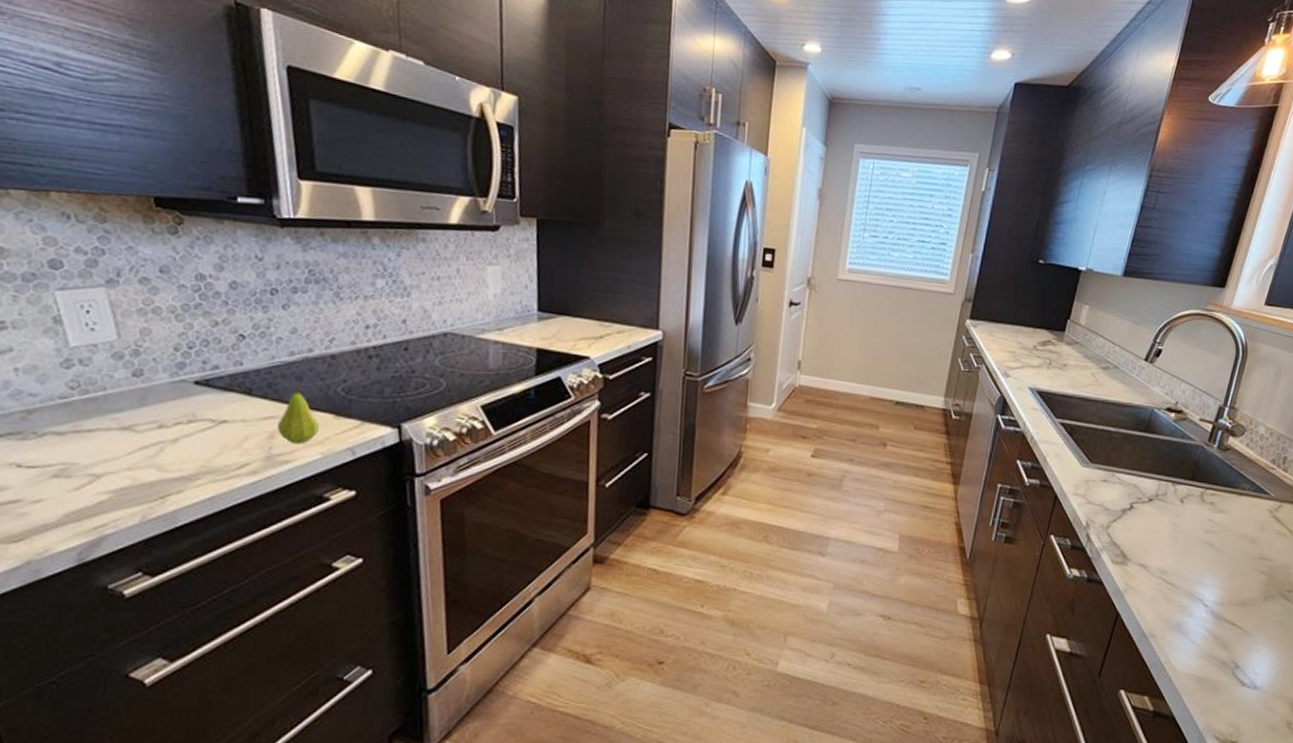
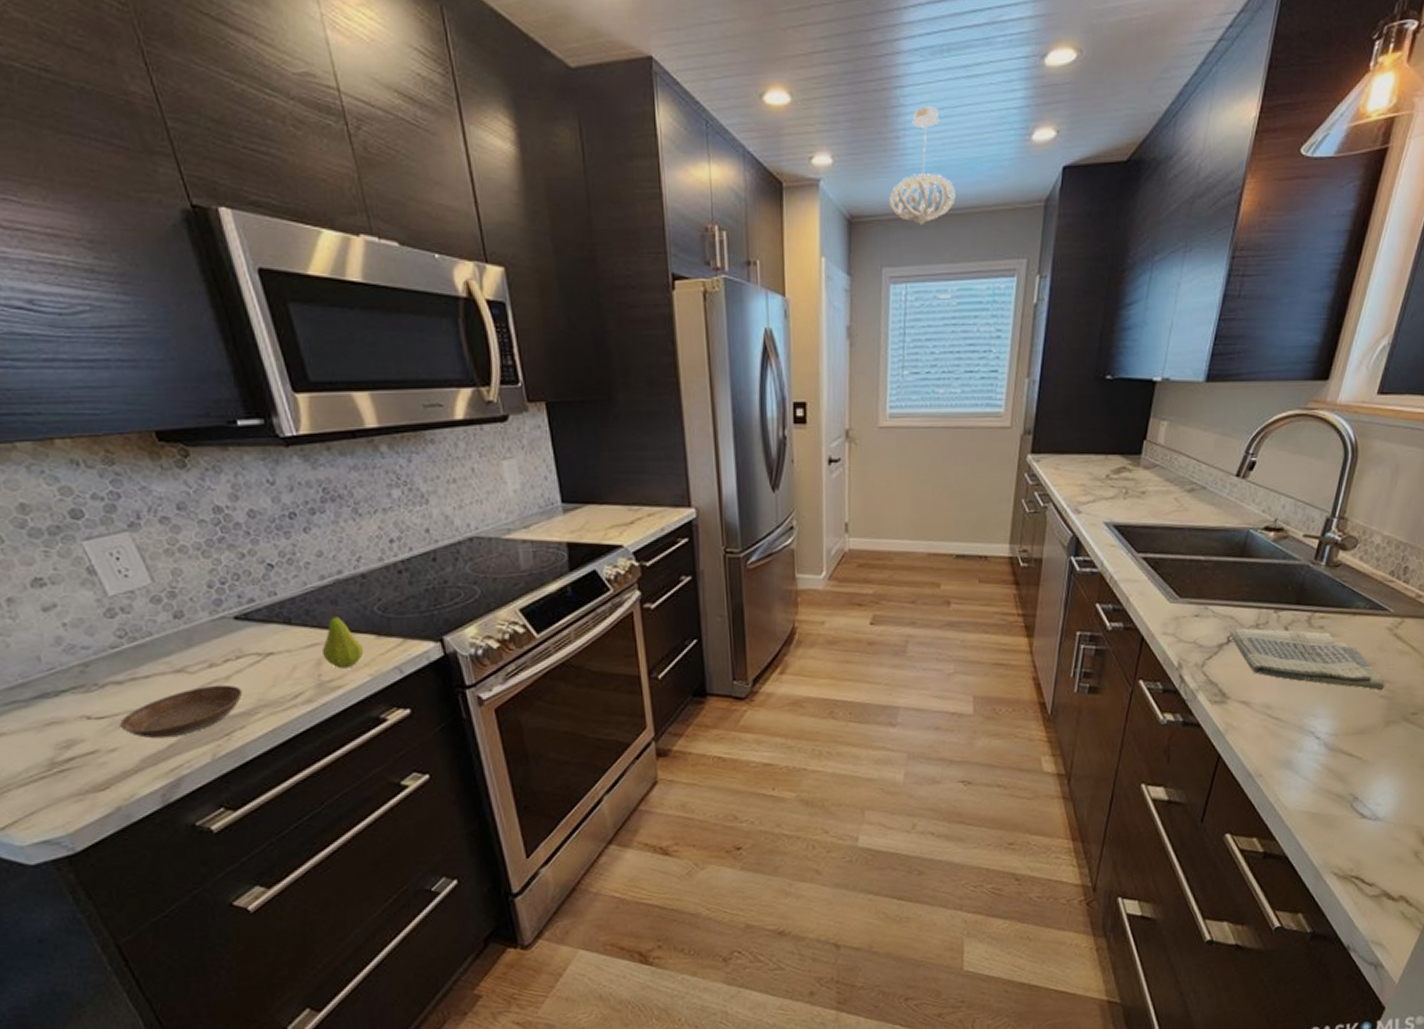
saucer: none [50,446,188,495] -> present [120,684,243,739]
pendant light: none [866,18,924,114] -> present [889,106,956,226]
dish towel: none [1133,496,1265,567] -> present [1230,628,1385,691]

